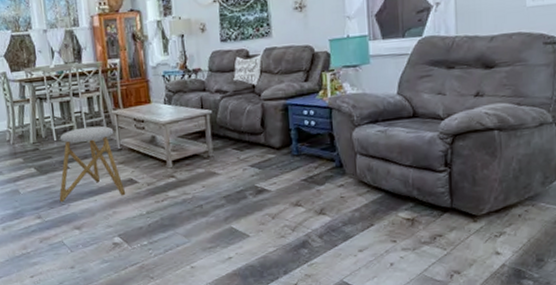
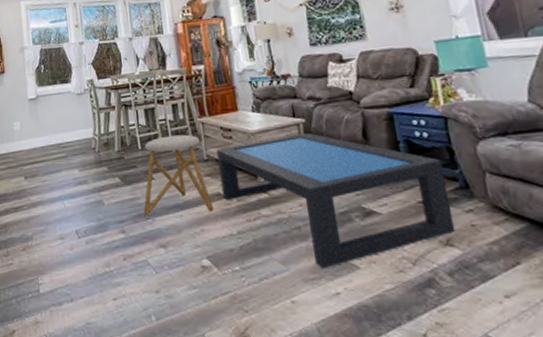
coffee table: none [129,122,328,238] -> present [216,132,456,268]

